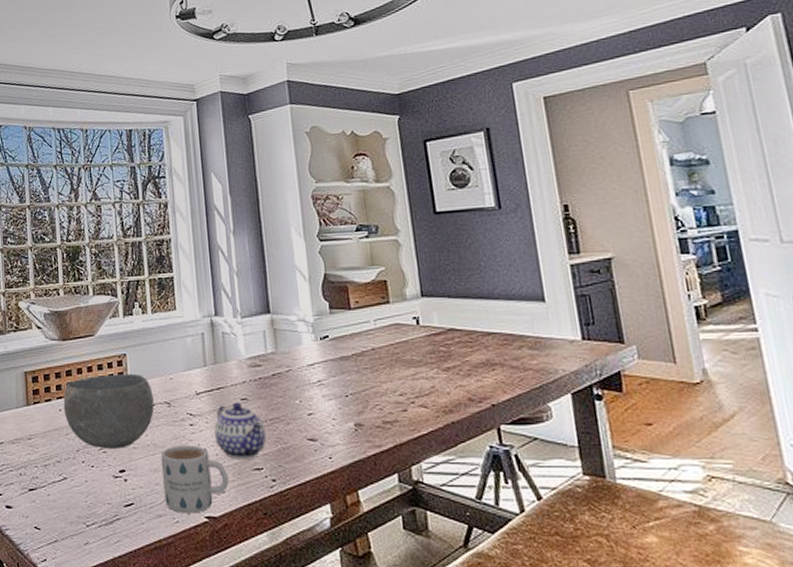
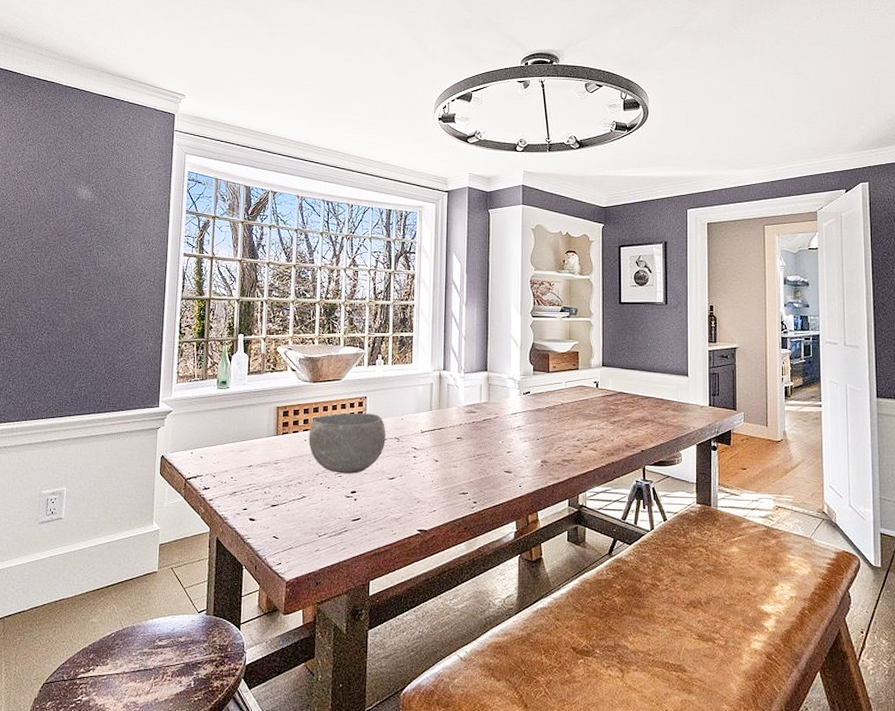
mug: present [160,445,229,513] -> none [386,473,440,527]
teapot: present [214,402,267,459] -> none [432,440,473,485]

